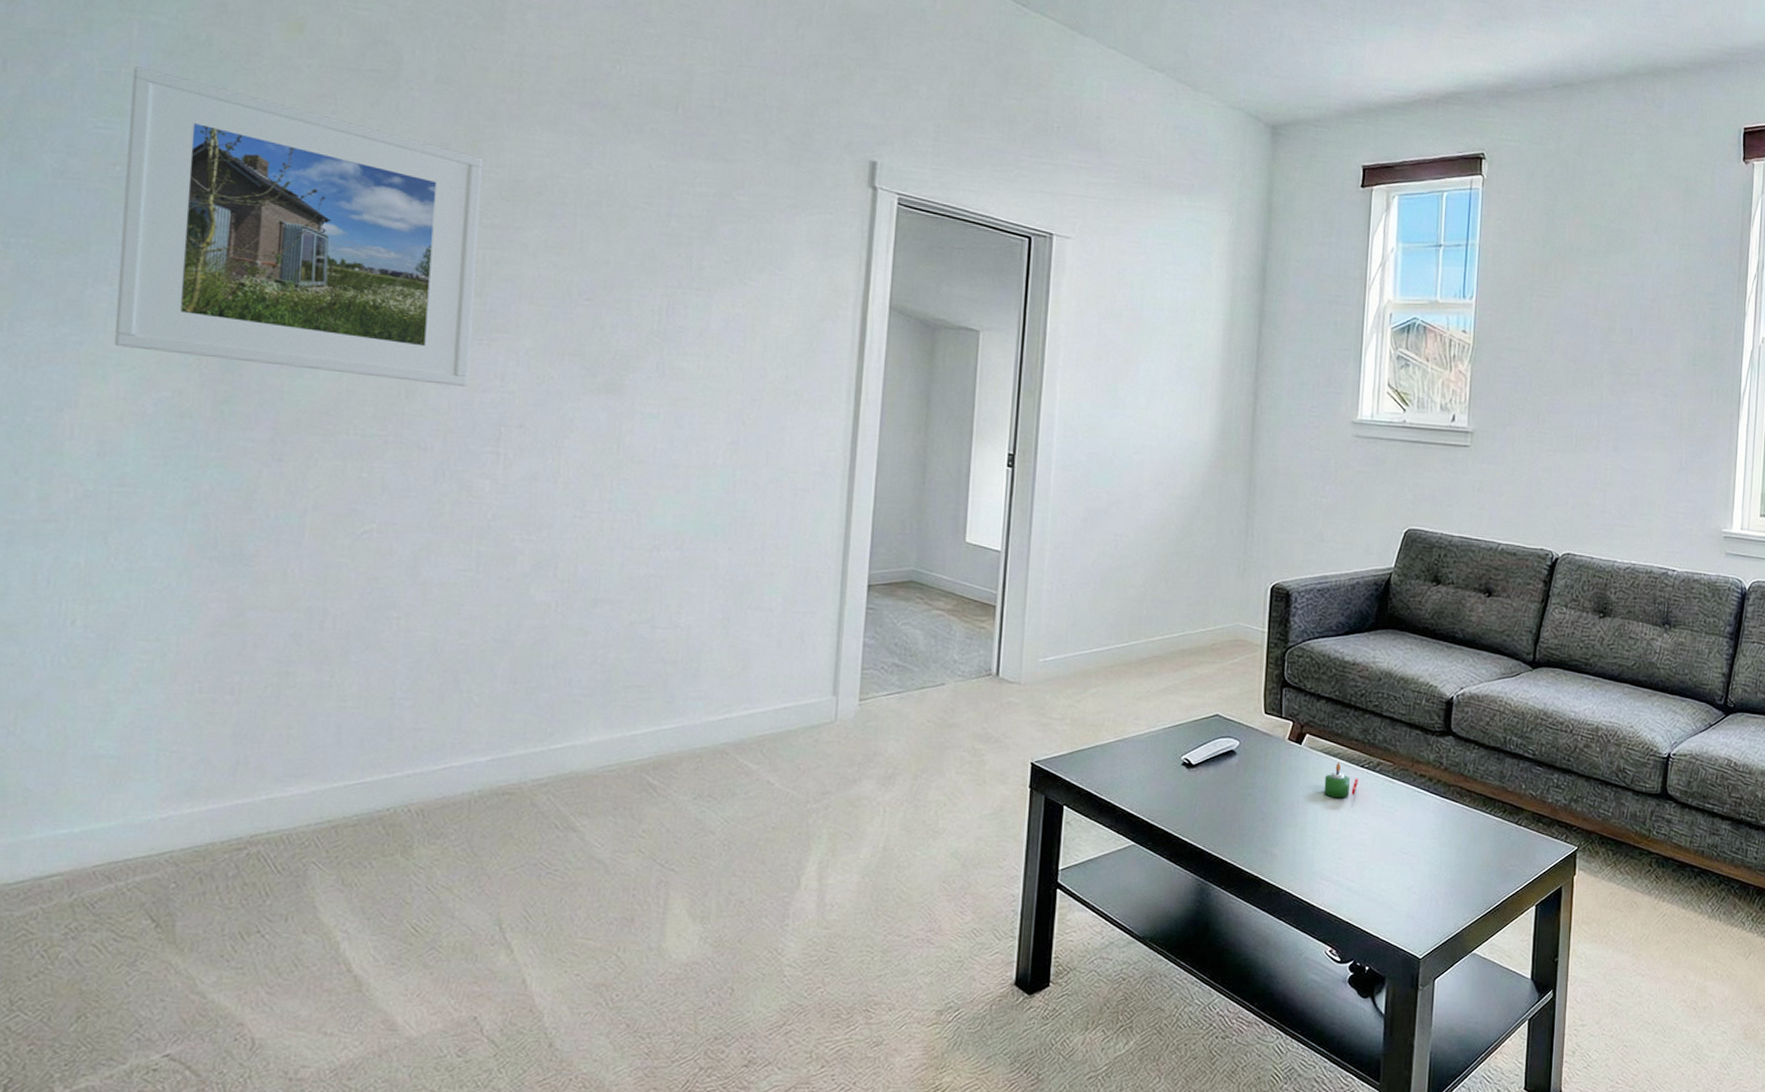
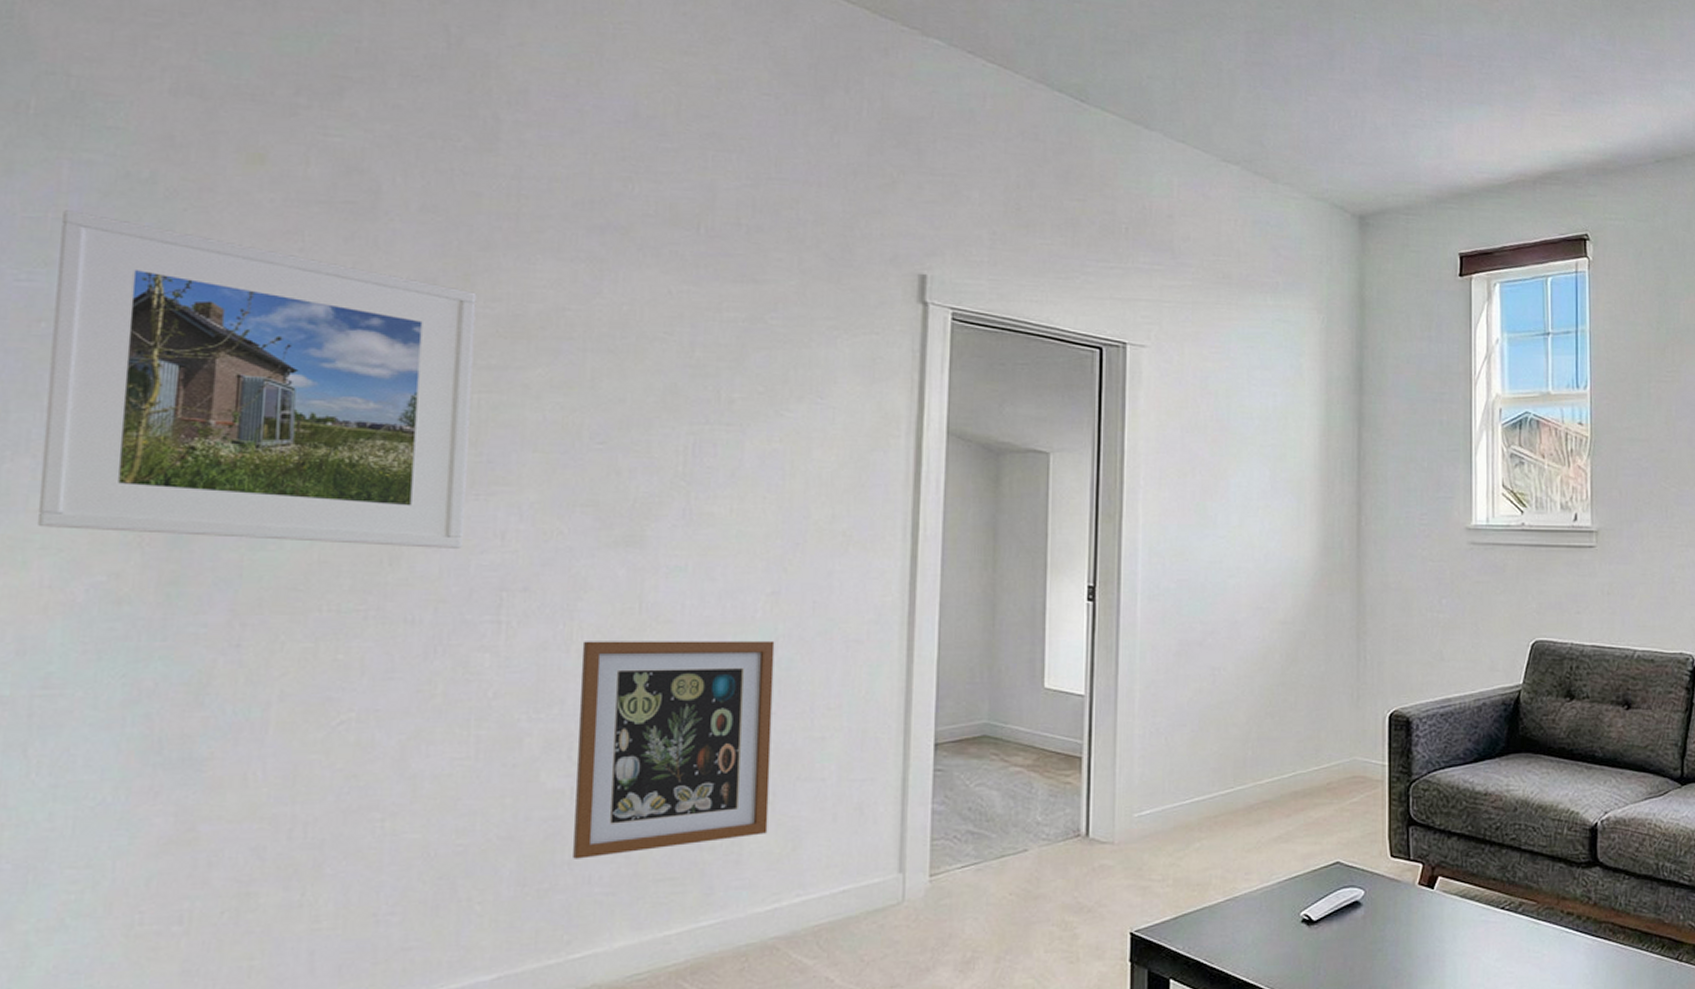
wall art: none [556,475,733,664] -> present [573,640,775,859]
candle: present [1324,763,1358,798] -> none [1462,906,1499,946]

